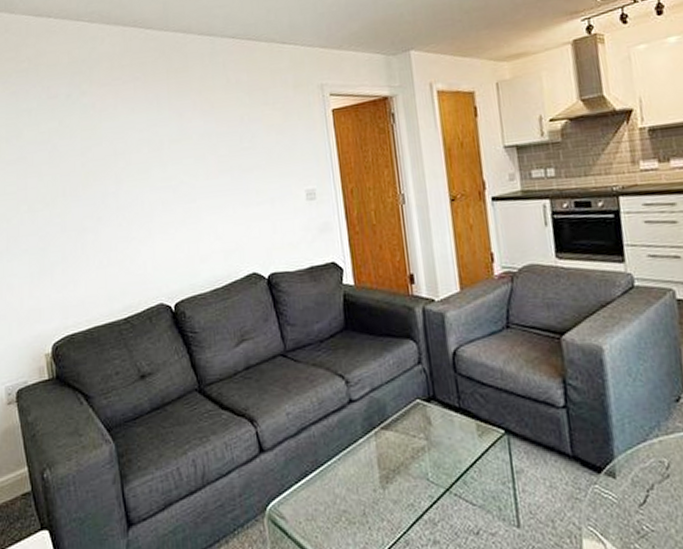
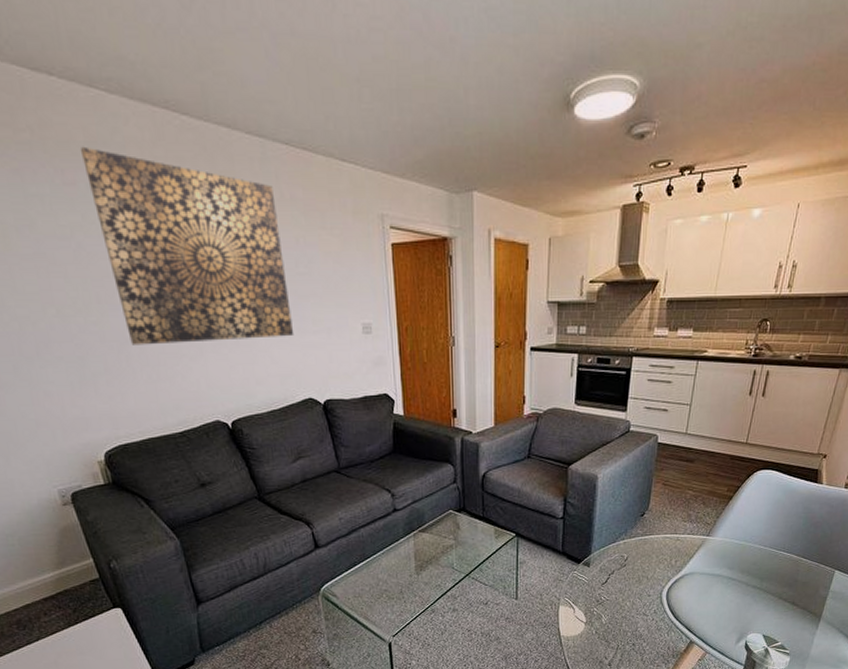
wall art: none [64,66,239,233] -> present [80,146,295,345]

